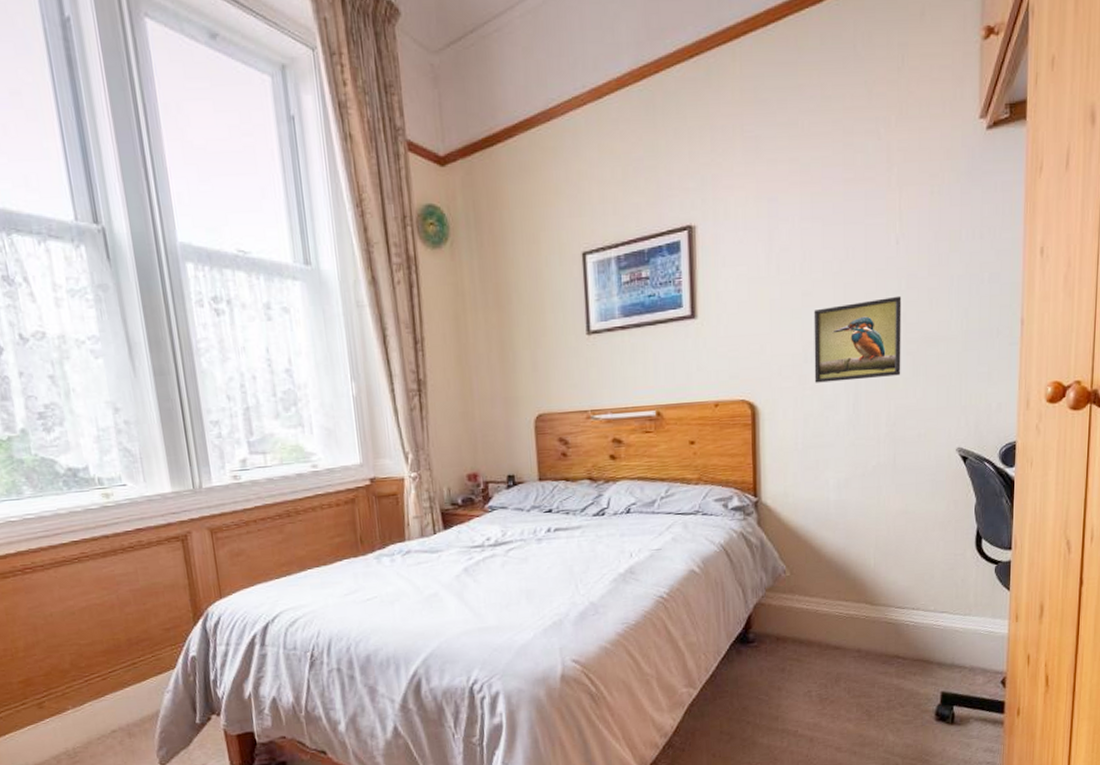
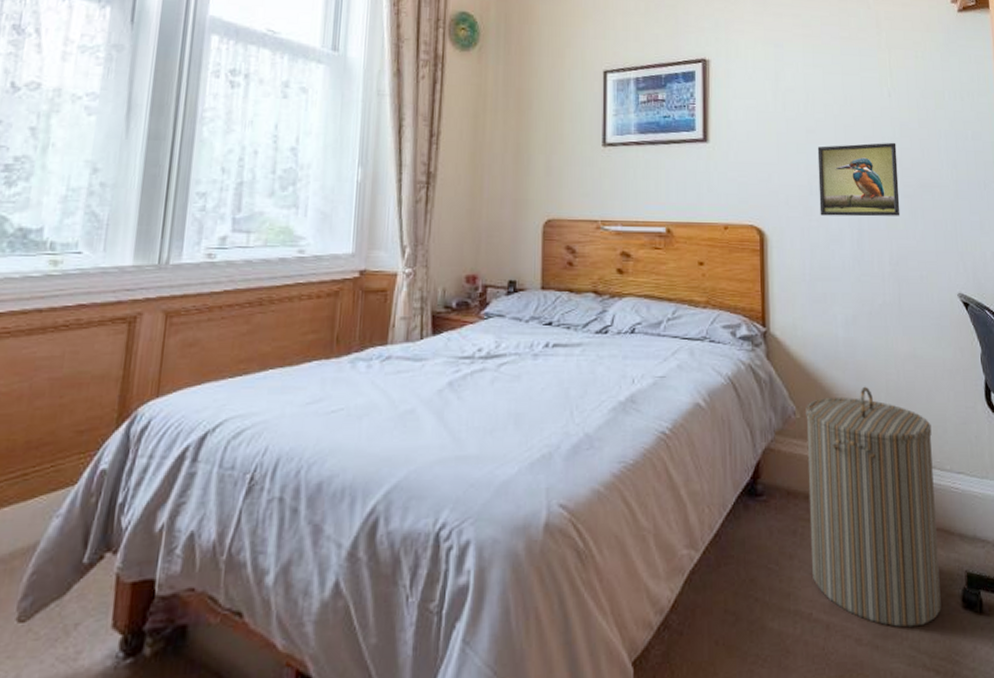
laundry hamper: none [795,543,918,738] -> present [806,386,941,628]

